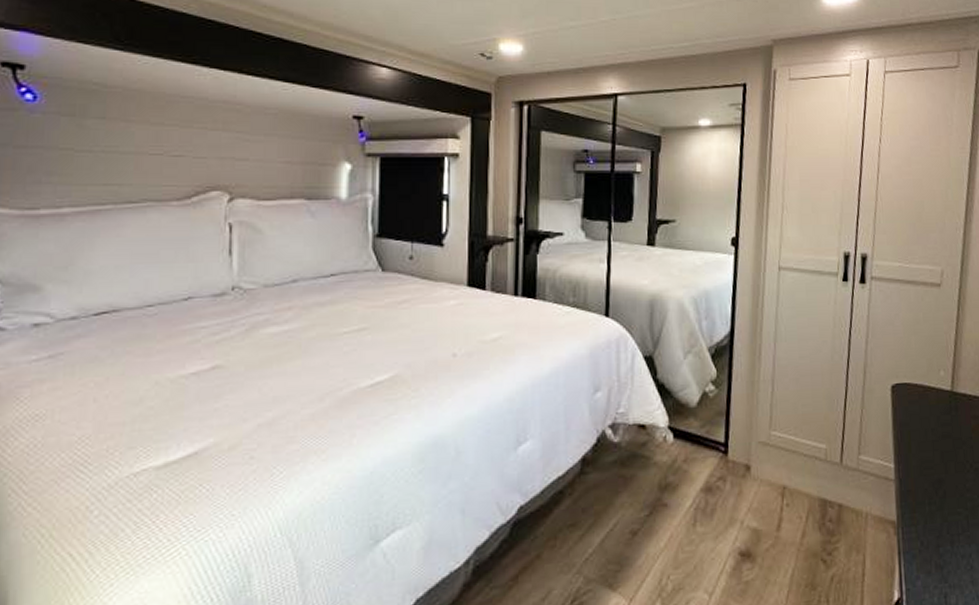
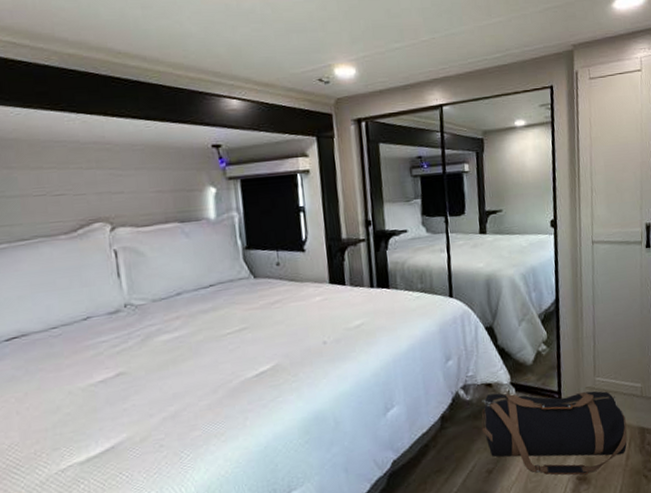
duffel bag: none [628,437,805,551] -> present [481,391,627,475]

